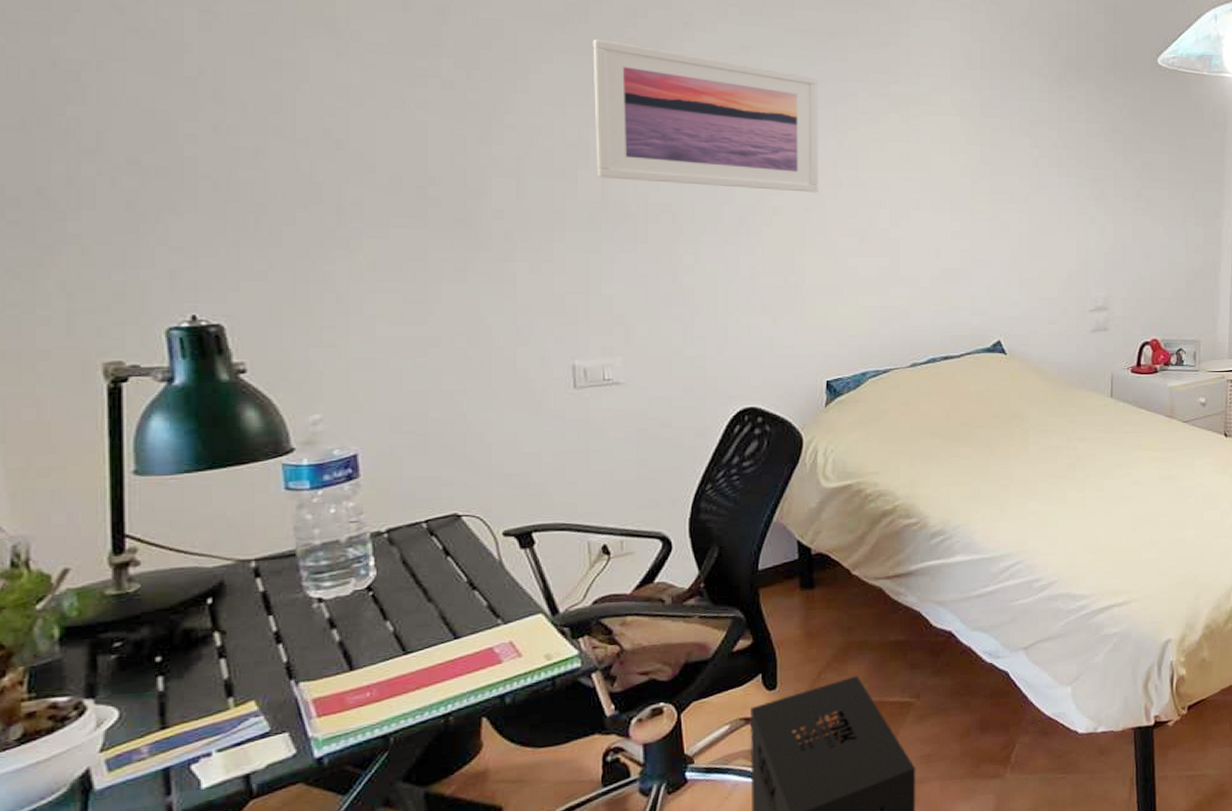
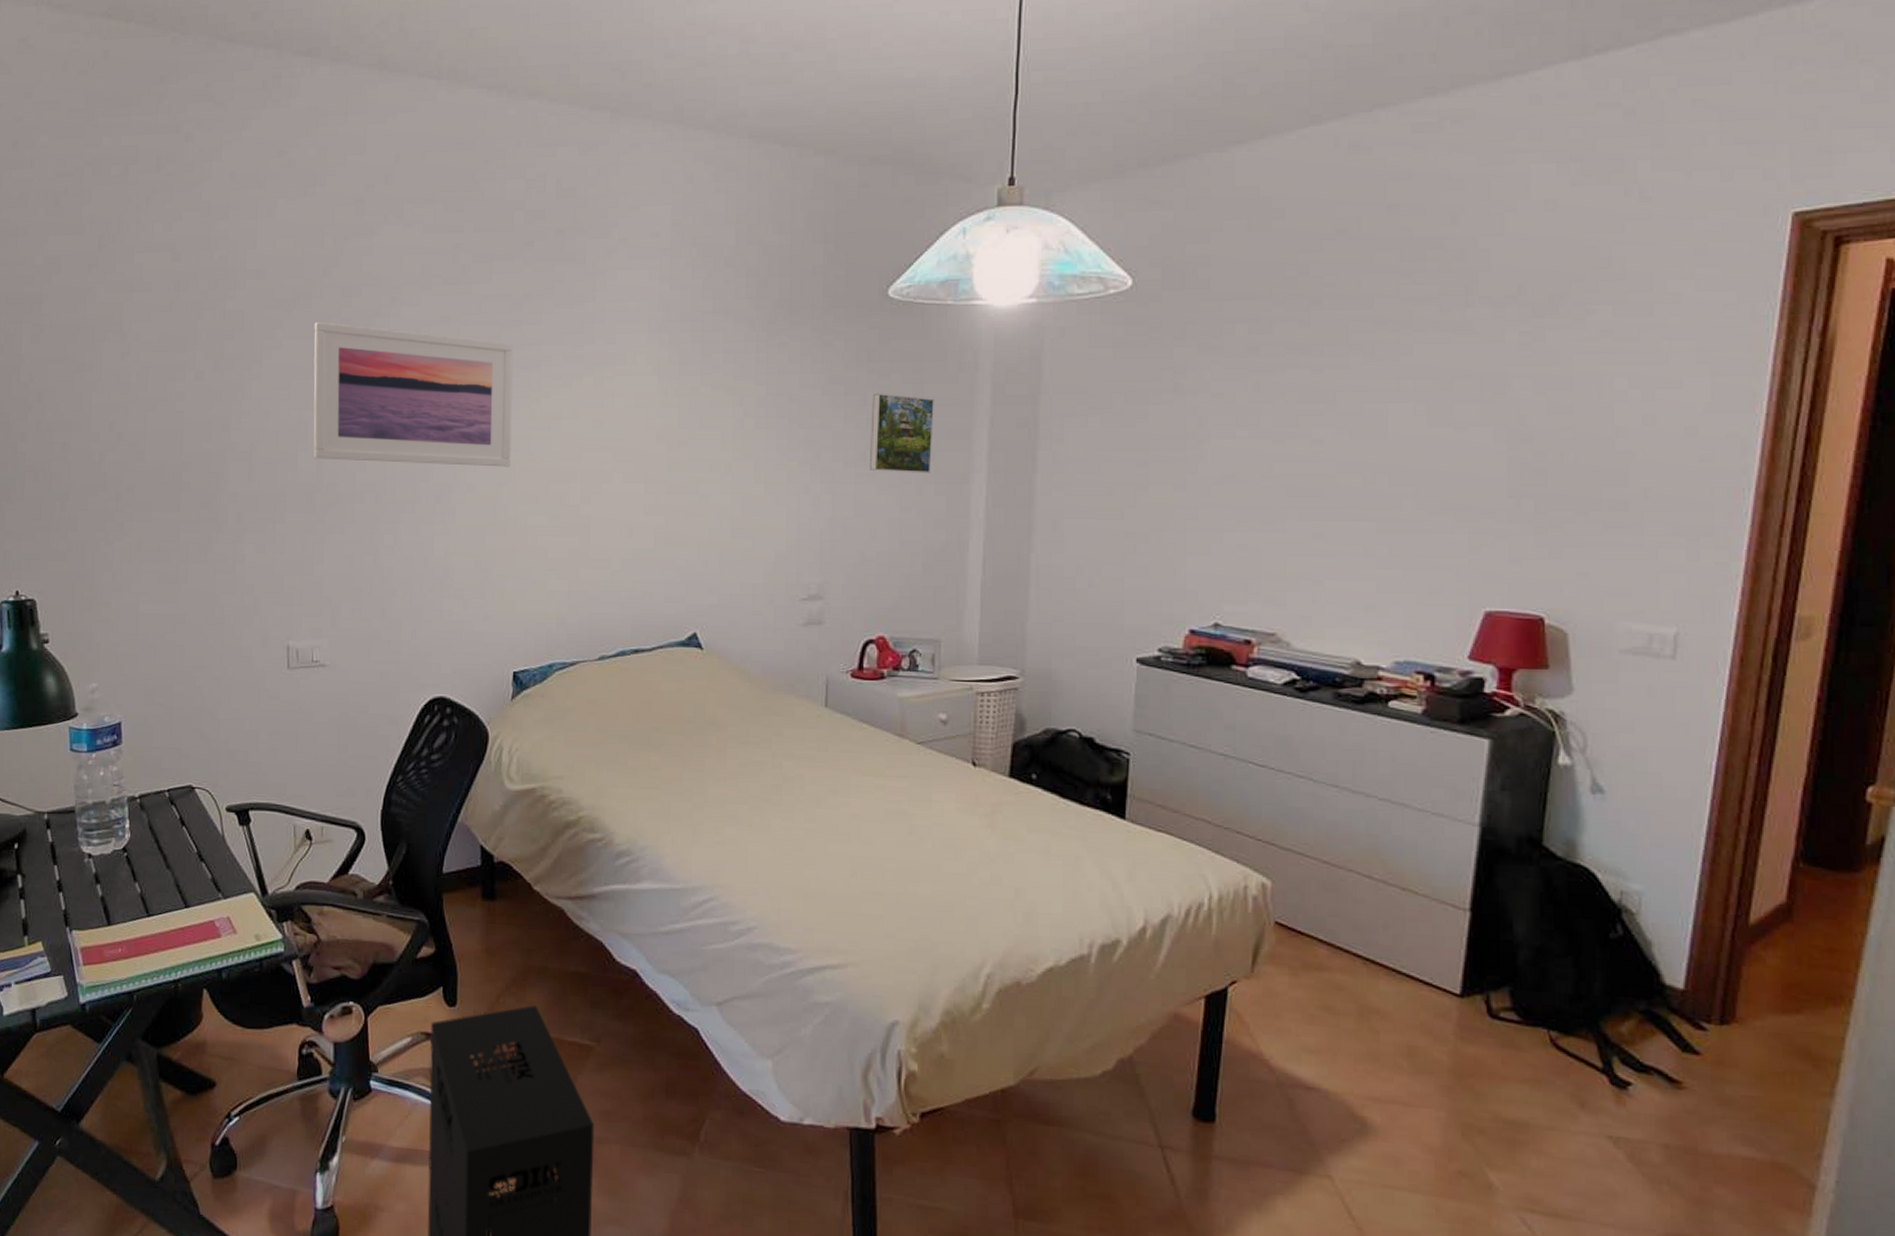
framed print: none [1143,142,1194,209] -> present [869,393,934,473]

